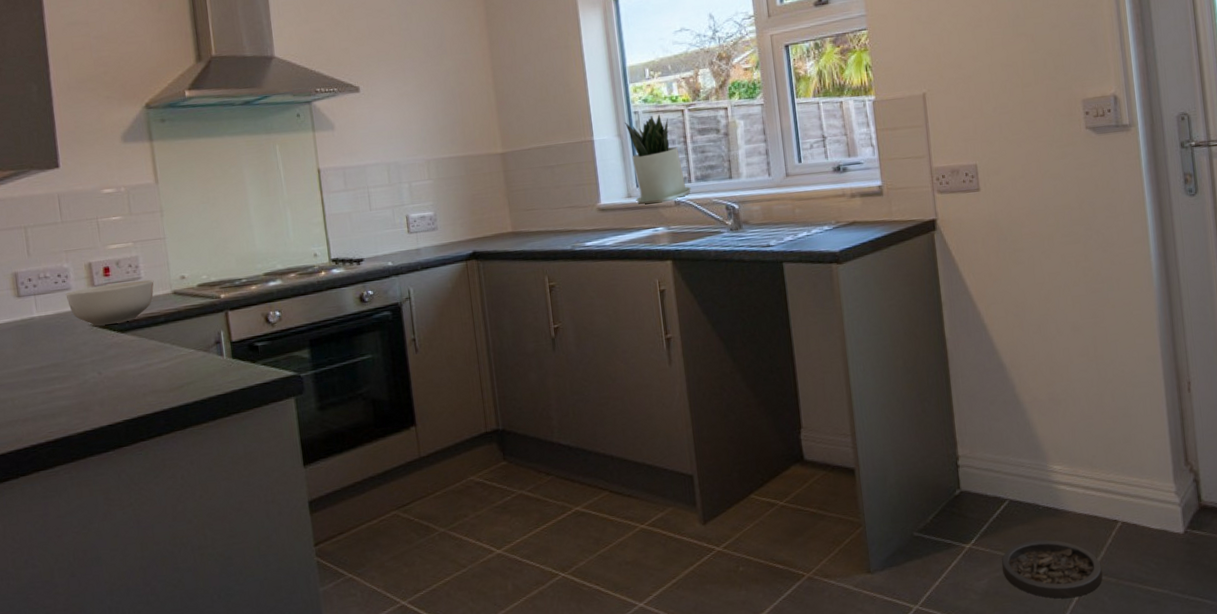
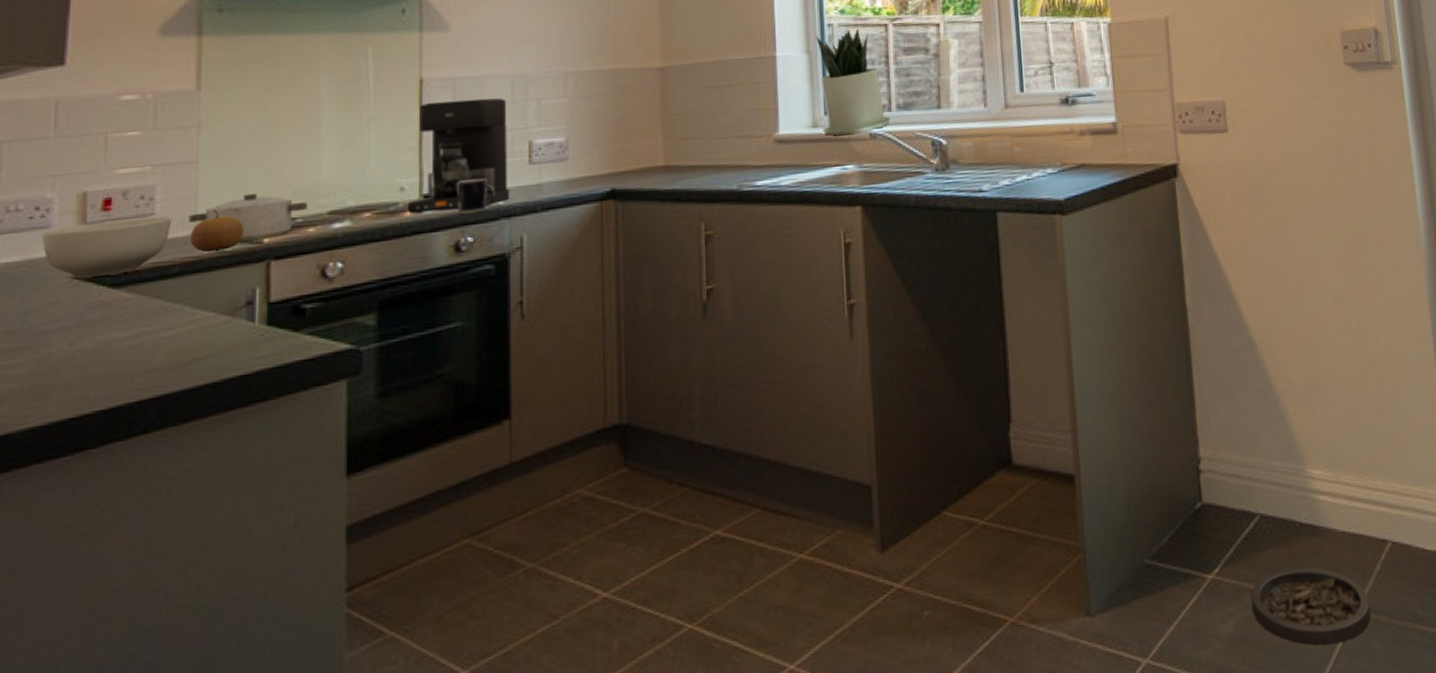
cooking pot: none [165,260,248,298] -> present [188,193,307,243]
fruit: none [168,273,206,306] -> present [191,209,245,253]
coffee maker: none [320,182,397,274] -> present [408,98,510,214]
mug: none [355,245,386,274] -> present [456,178,496,216]

